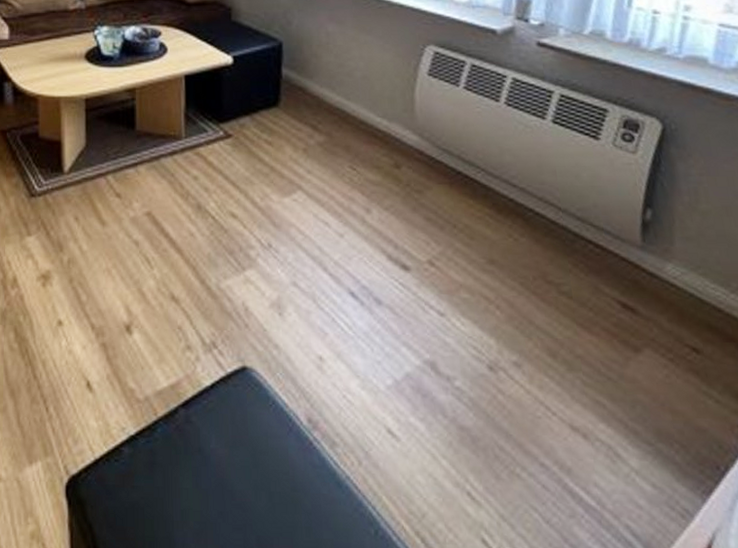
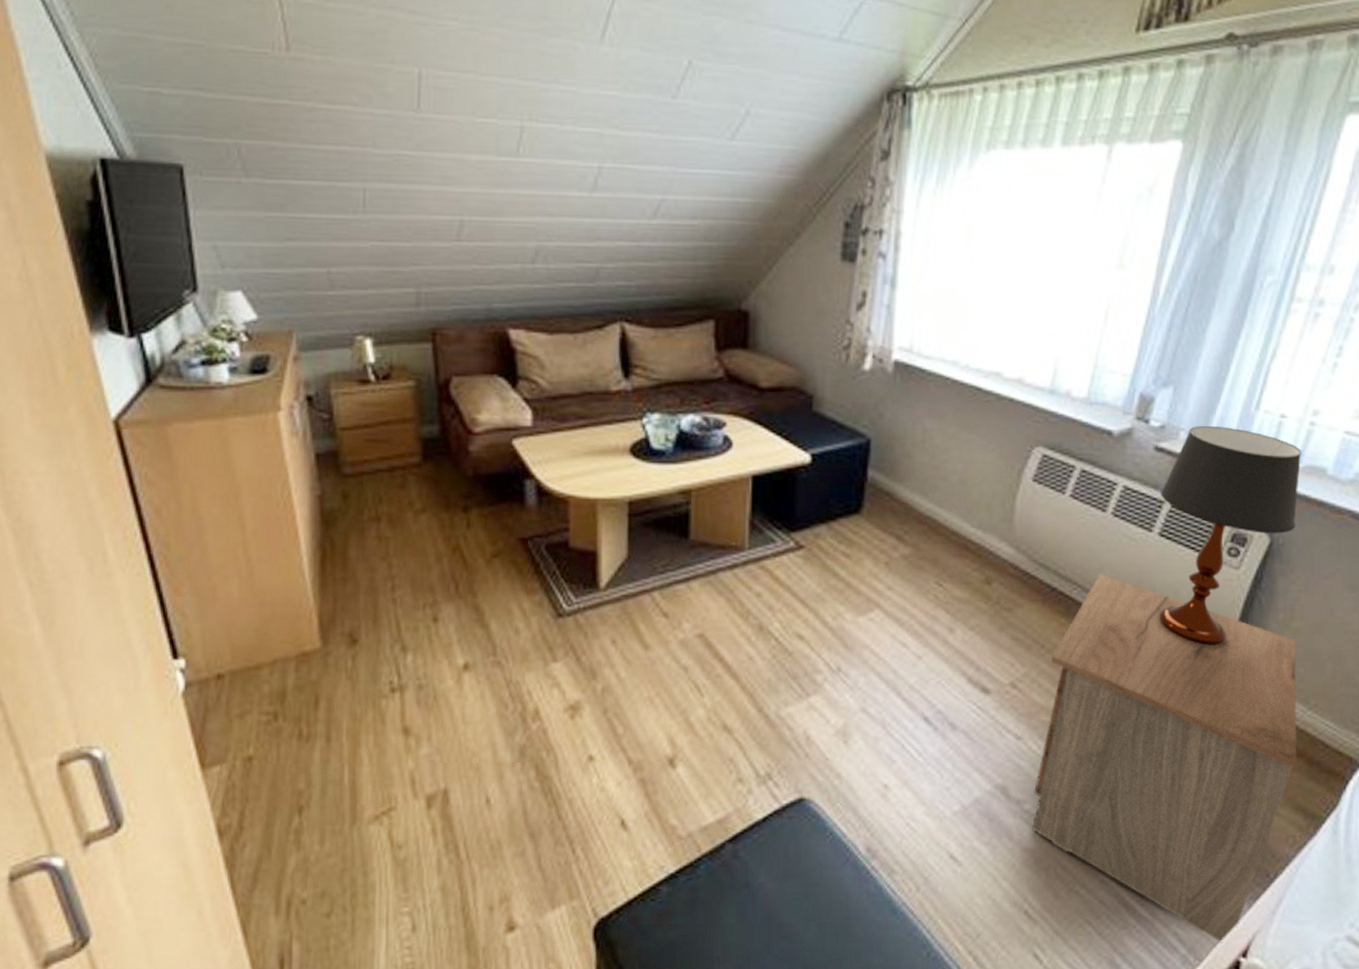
nightstand: none [462,158,728,541] -> present [1032,574,1298,943]
table lamp: none [547,22,686,227] -> present [1158,425,1302,646]

